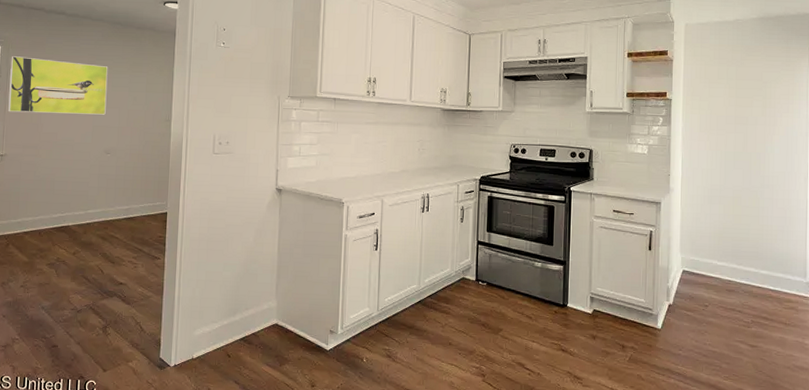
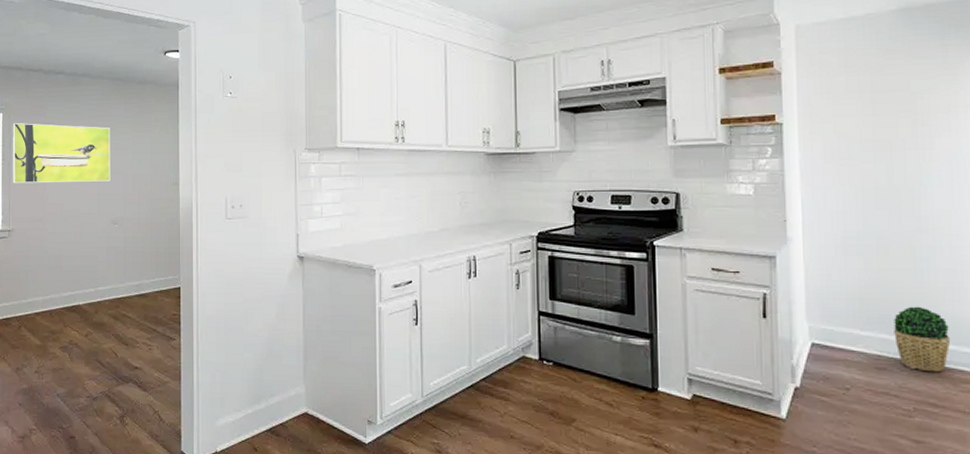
potted plant: none [741,243,780,294] -> present [894,306,951,373]

